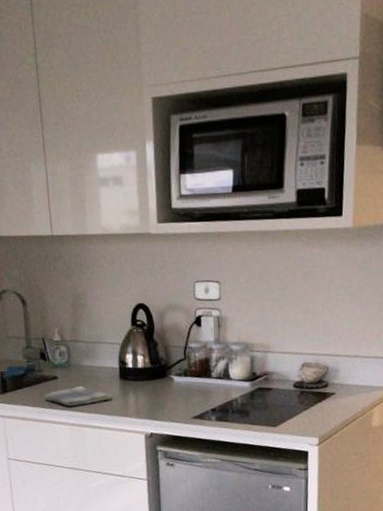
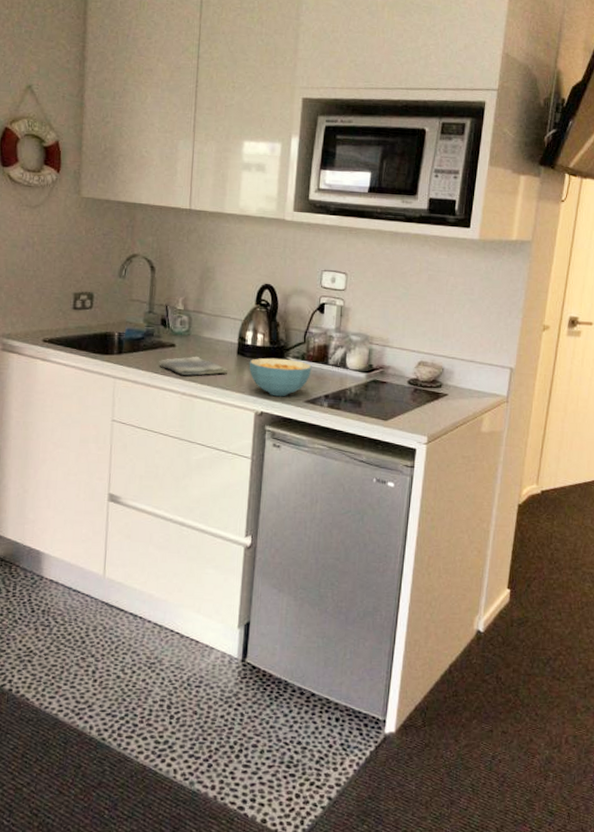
cereal bowl: none [132,377,196,416] -> present [249,358,312,397]

